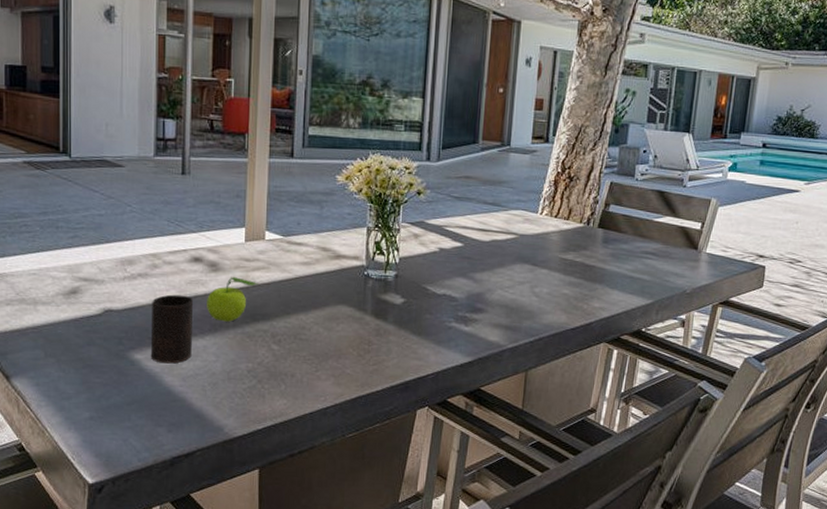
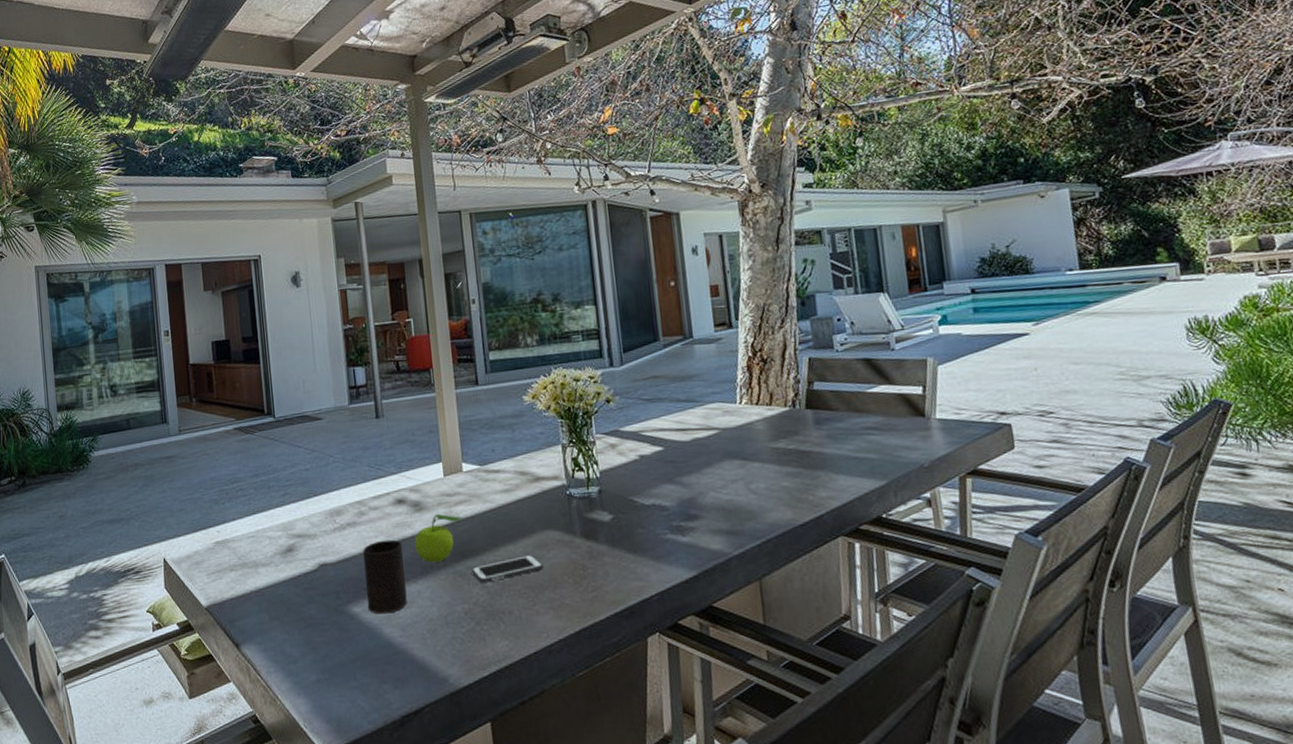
cell phone: none [260,325,331,346] -> present [471,555,543,583]

